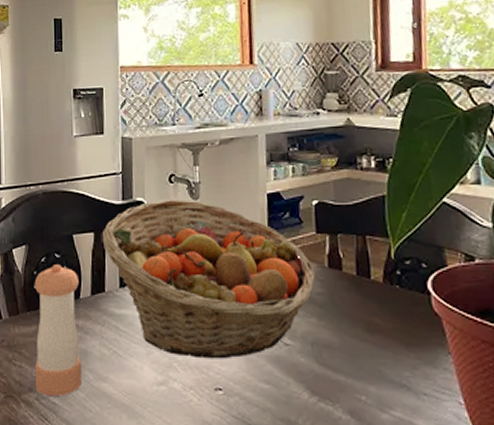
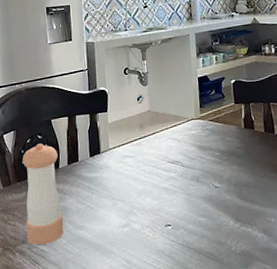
fruit basket: present [102,200,316,359] -> none [74,86,236,204]

